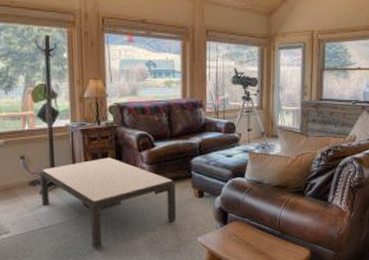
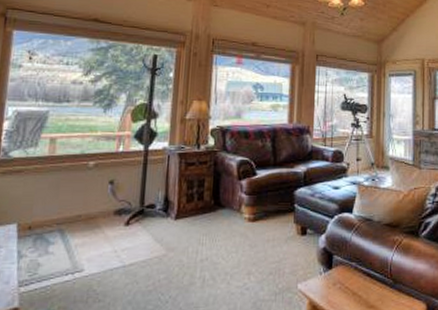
coffee table: present [40,157,176,249] -> none [125,185,276,295]

